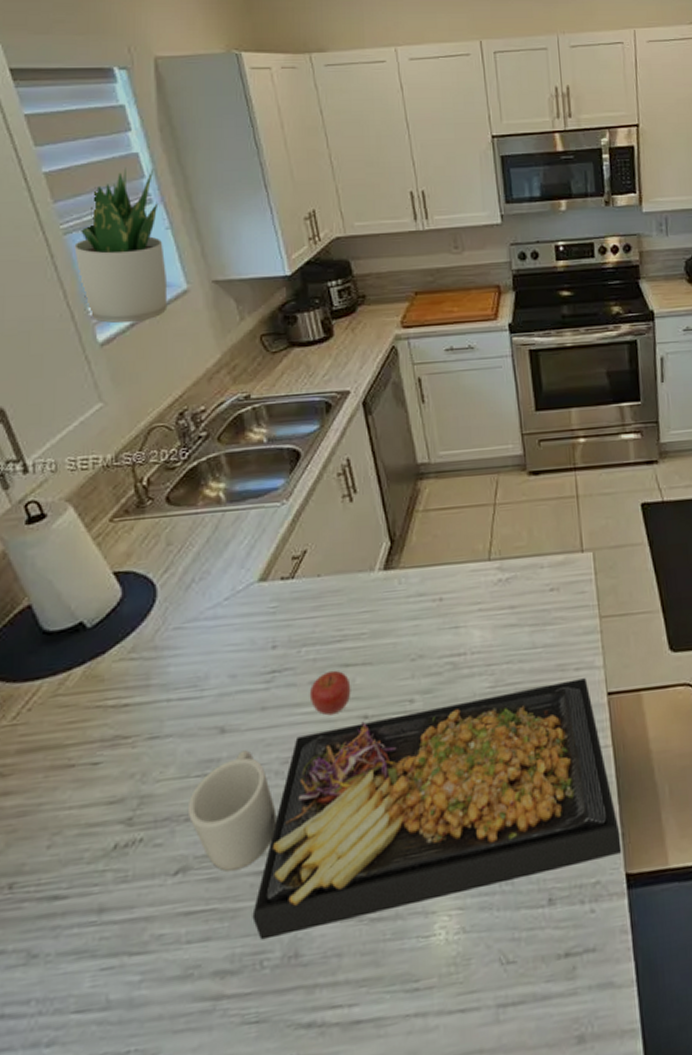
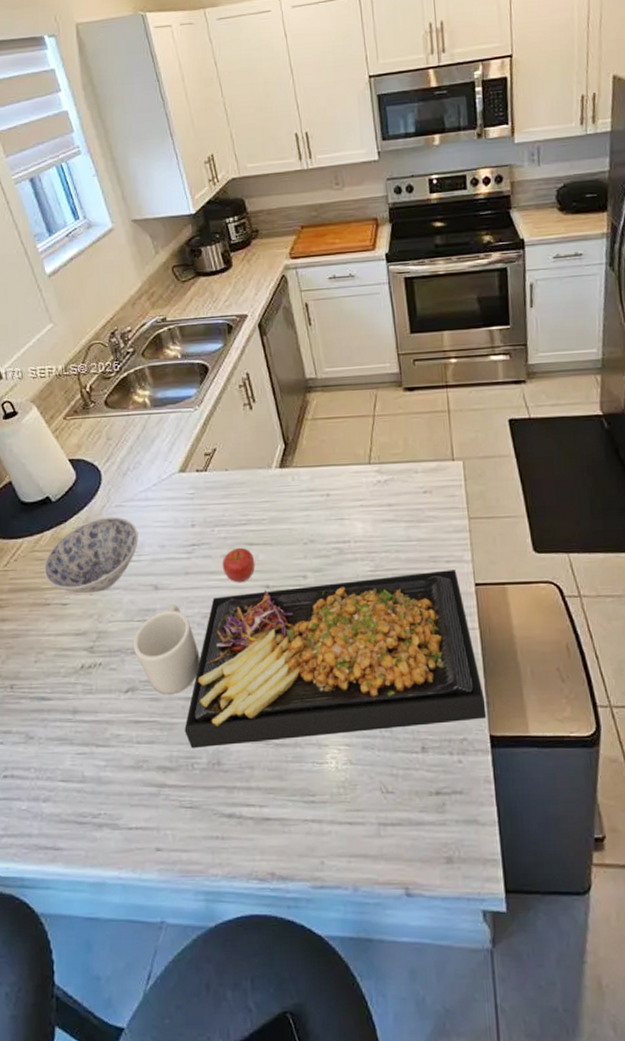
bowl: none [69,642,202,747] -> present [43,516,139,594]
planter: present [74,168,168,324] -> none [23,124,98,258]

